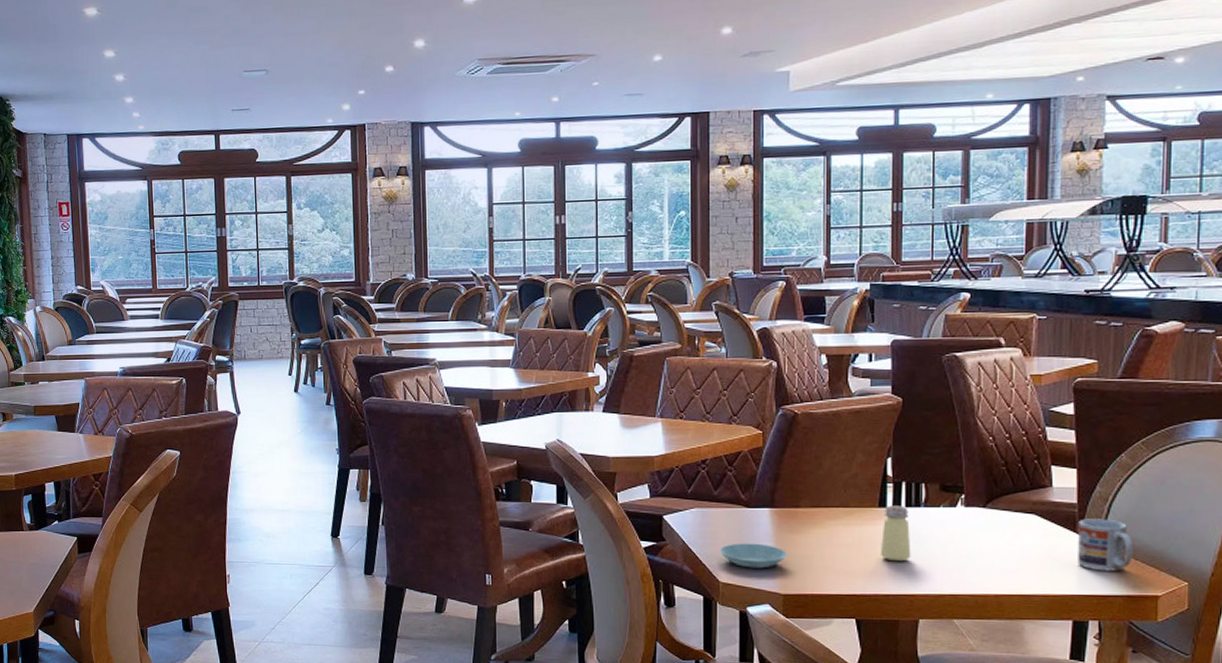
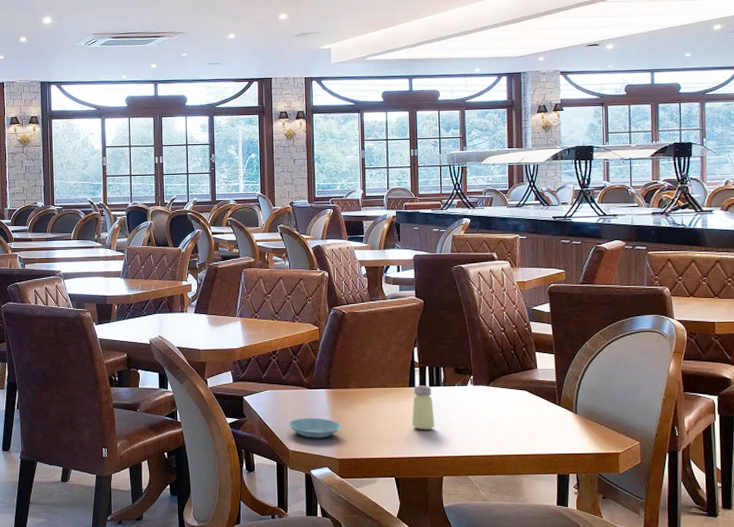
cup: present [1078,519,1133,572] -> none [558,393,599,434]

